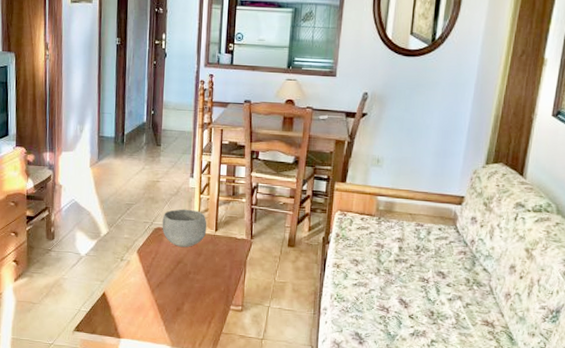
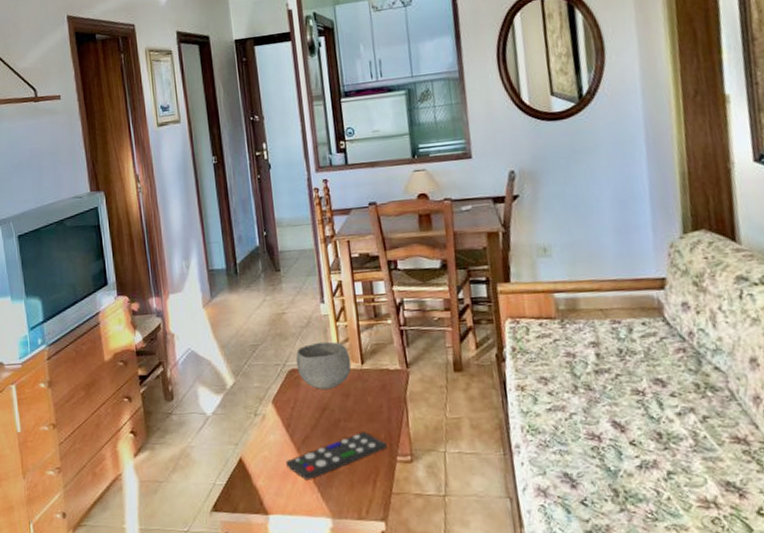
remote control: none [141,284,224,316] -> present [286,432,387,481]

